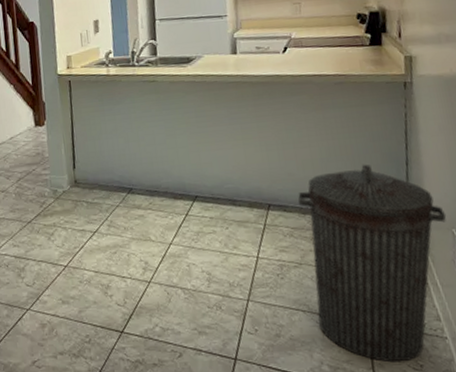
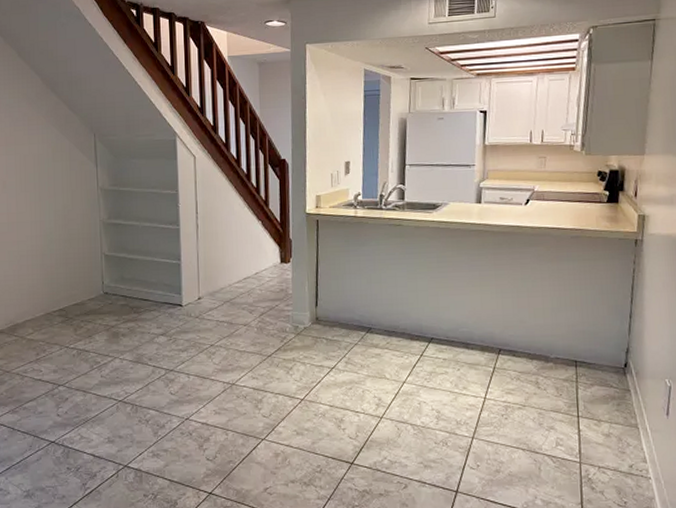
trash can: present [298,164,447,363] -> none [527,315,662,499]

